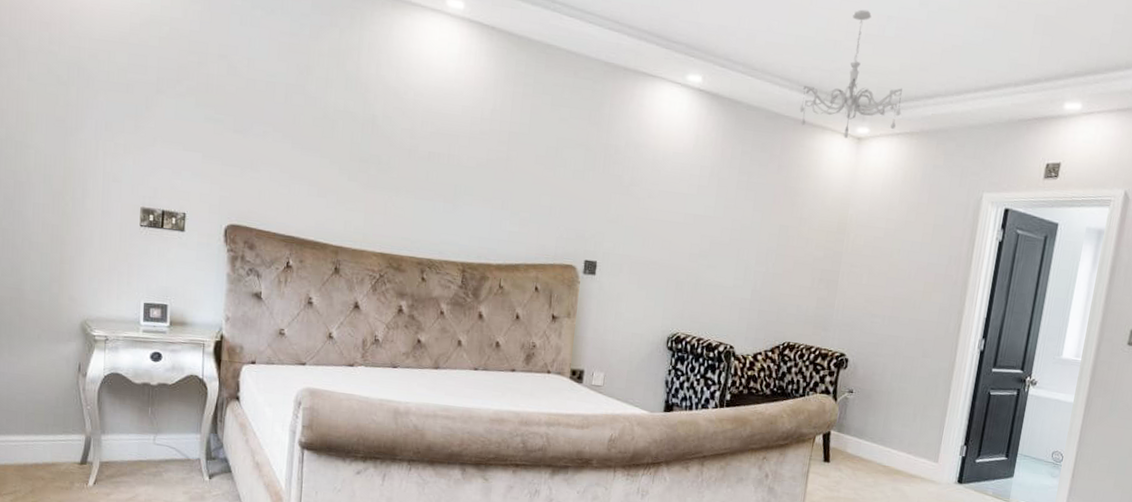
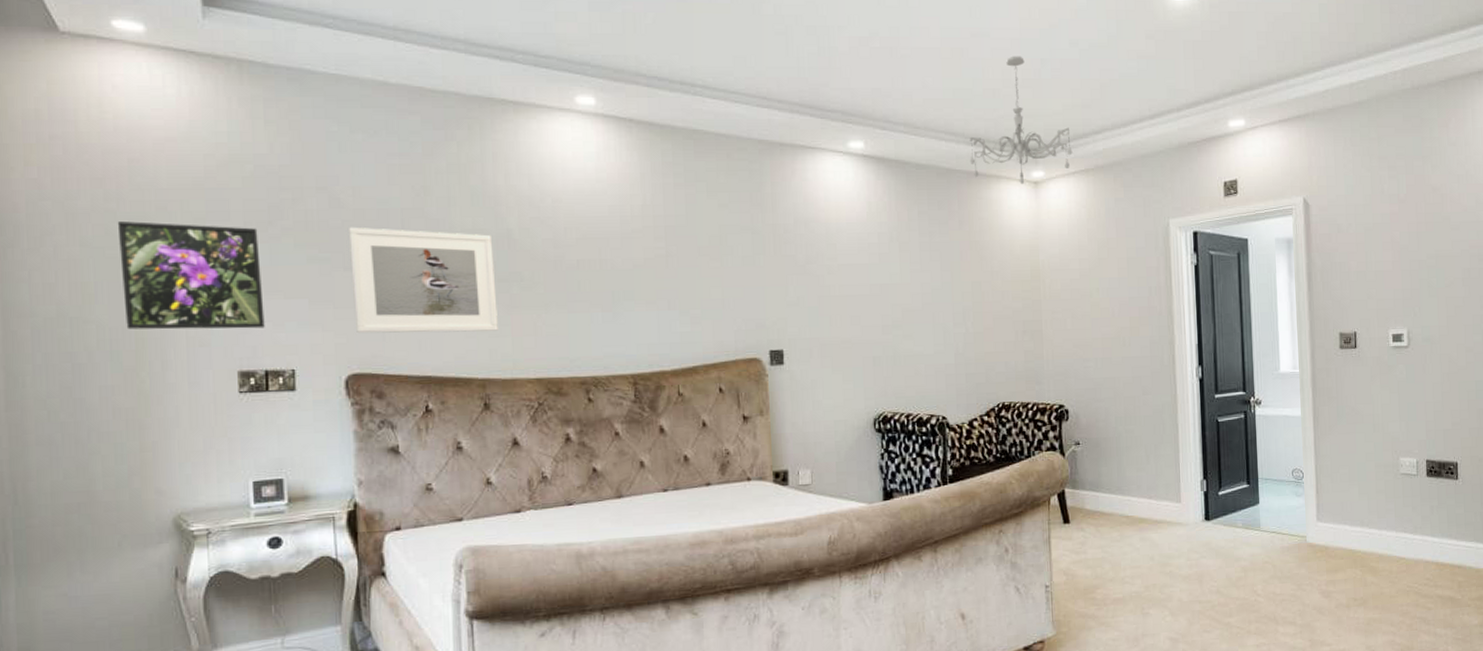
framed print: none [57,63,168,174] -> present [117,221,265,330]
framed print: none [238,94,359,205] -> present [349,227,498,333]

